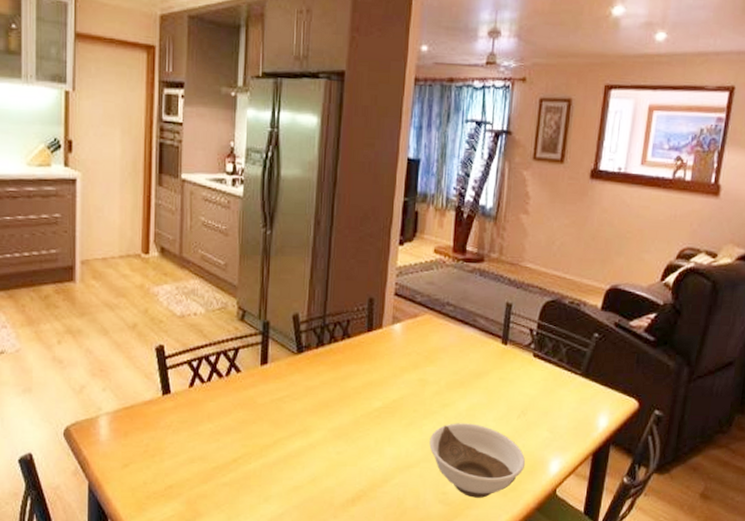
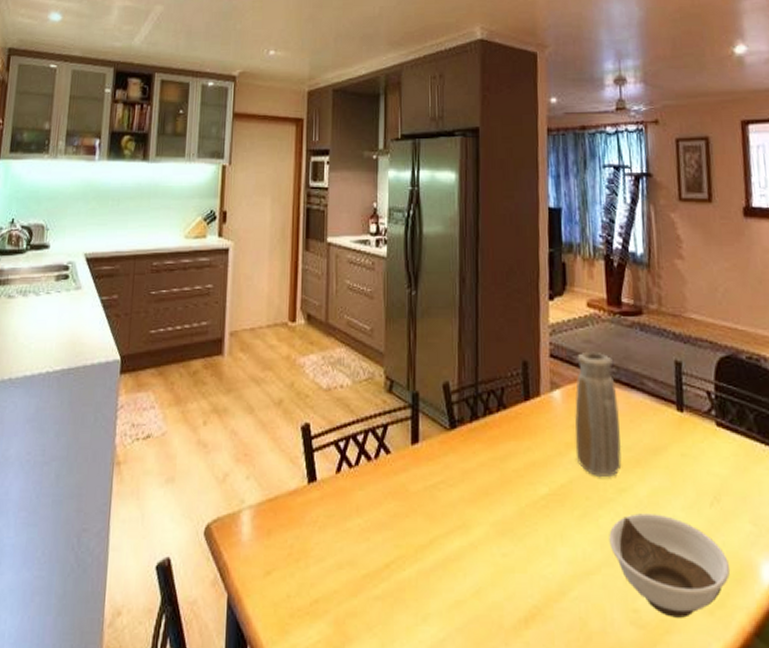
vase: none [409,292,452,396] -> present [574,351,622,478]

